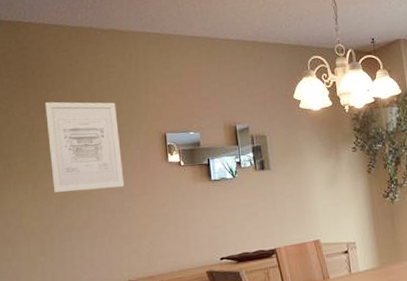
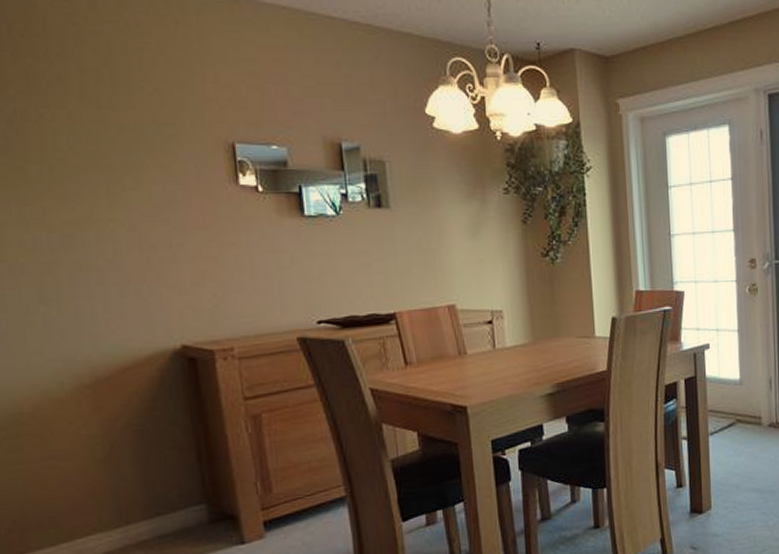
wall art: present [45,101,125,193] -> none [34,77,171,216]

